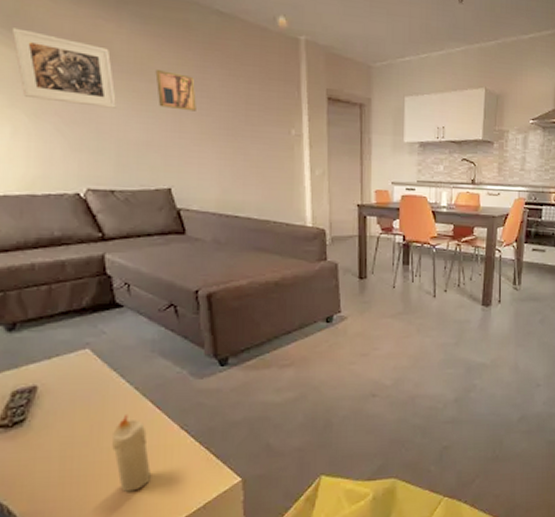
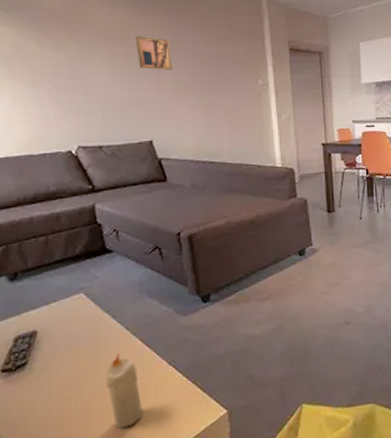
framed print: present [11,27,116,108] -> none [10,10,102,73]

